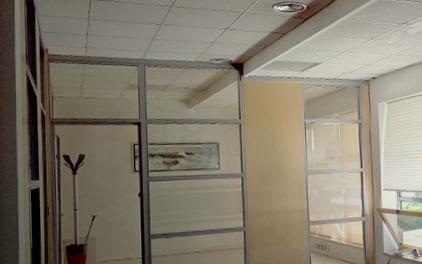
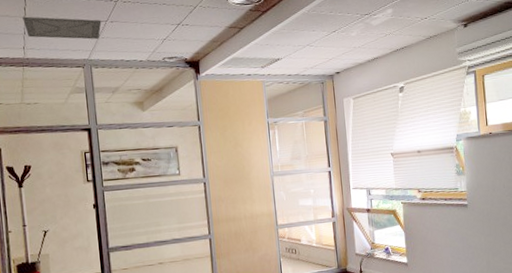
ceiling vent: none [87,19,156,41] -> present [22,16,102,40]

